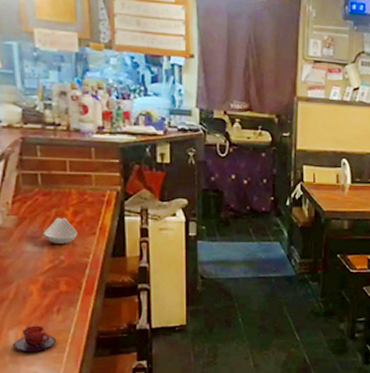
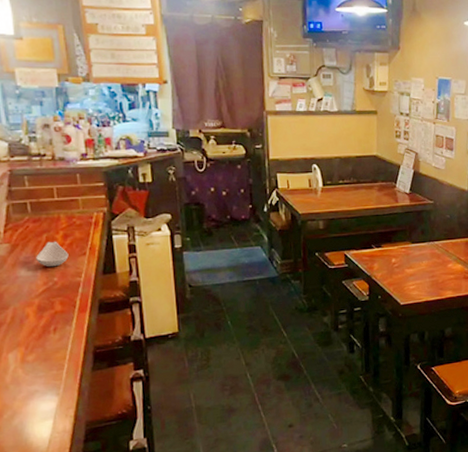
teacup: present [13,325,57,351] -> none [13,346,55,372]

